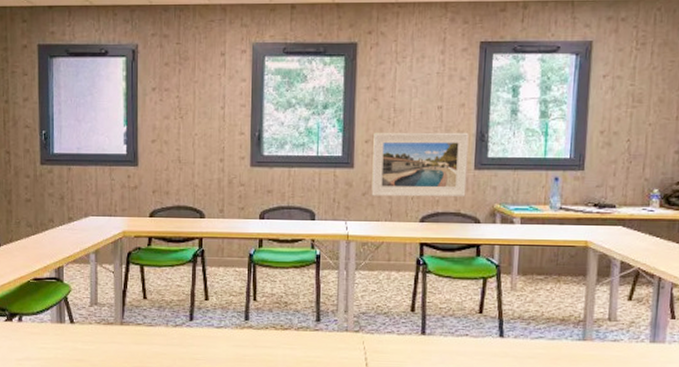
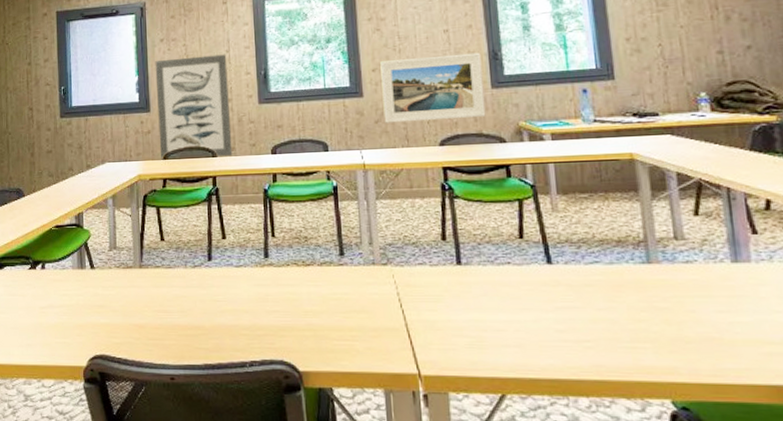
wall art: none [145,110,221,219] -> present [155,54,233,160]

